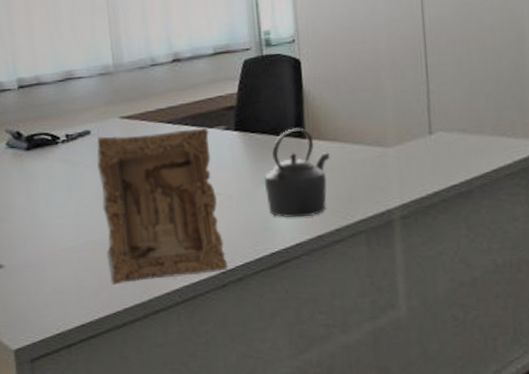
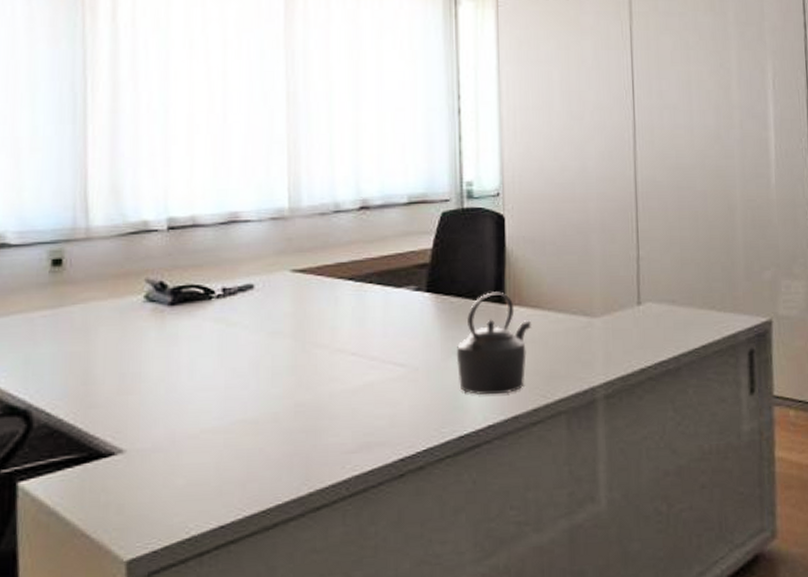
picture frame: present [97,126,228,286] -> none [259,286,408,477]

